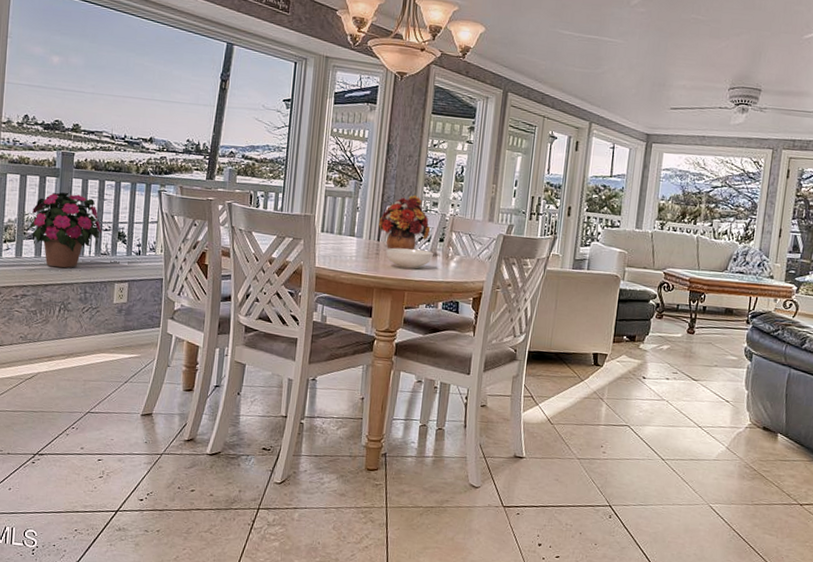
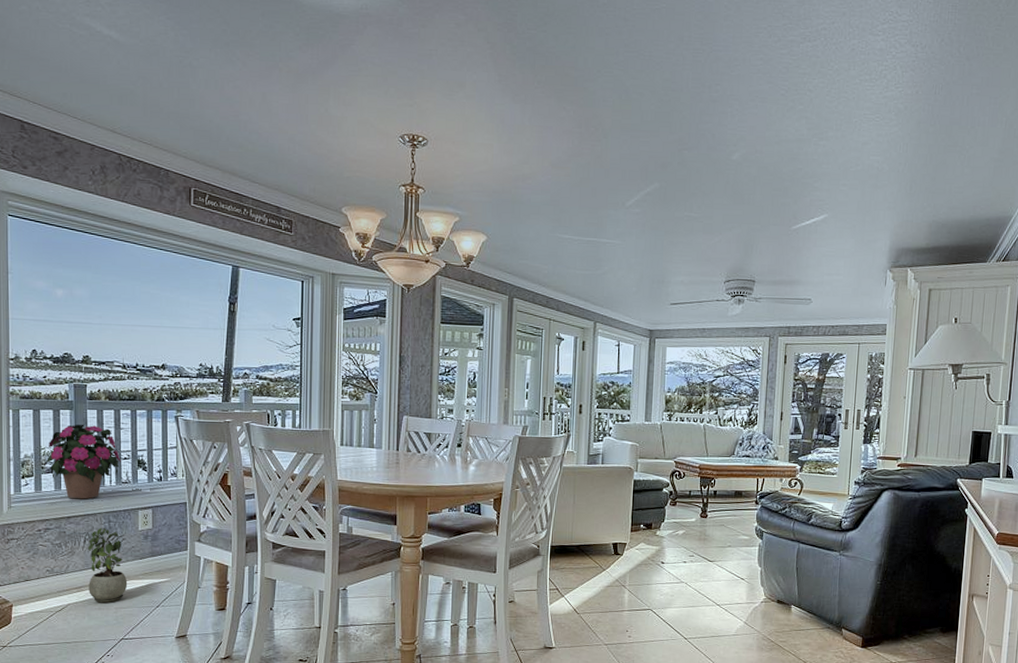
potted plant: none [59,297,98,375] -> present [88,527,128,604]
flower arrangement: present [379,195,431,251] -> none [397,403,448,458]
bowl: present [385,247,434,269] -> none [405,456,453,475]

